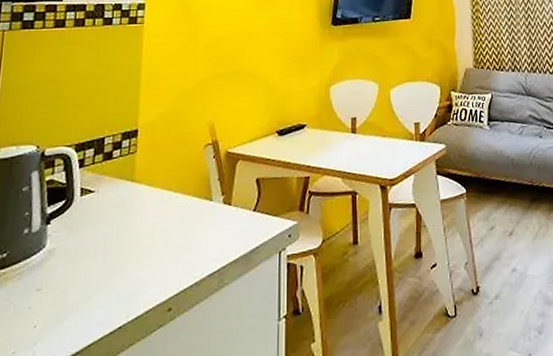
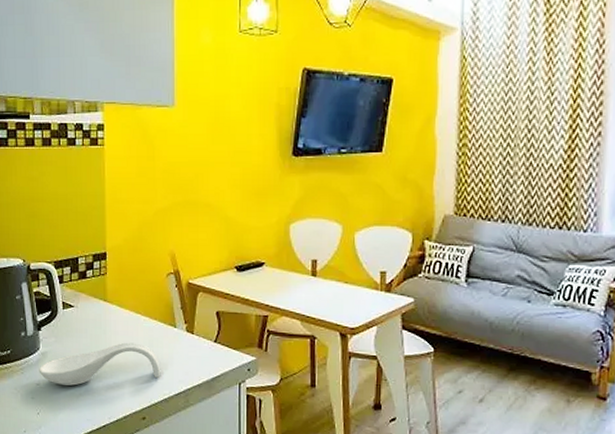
spoon rest: none [42,223,193,286] -> present [39,342,161,386]

